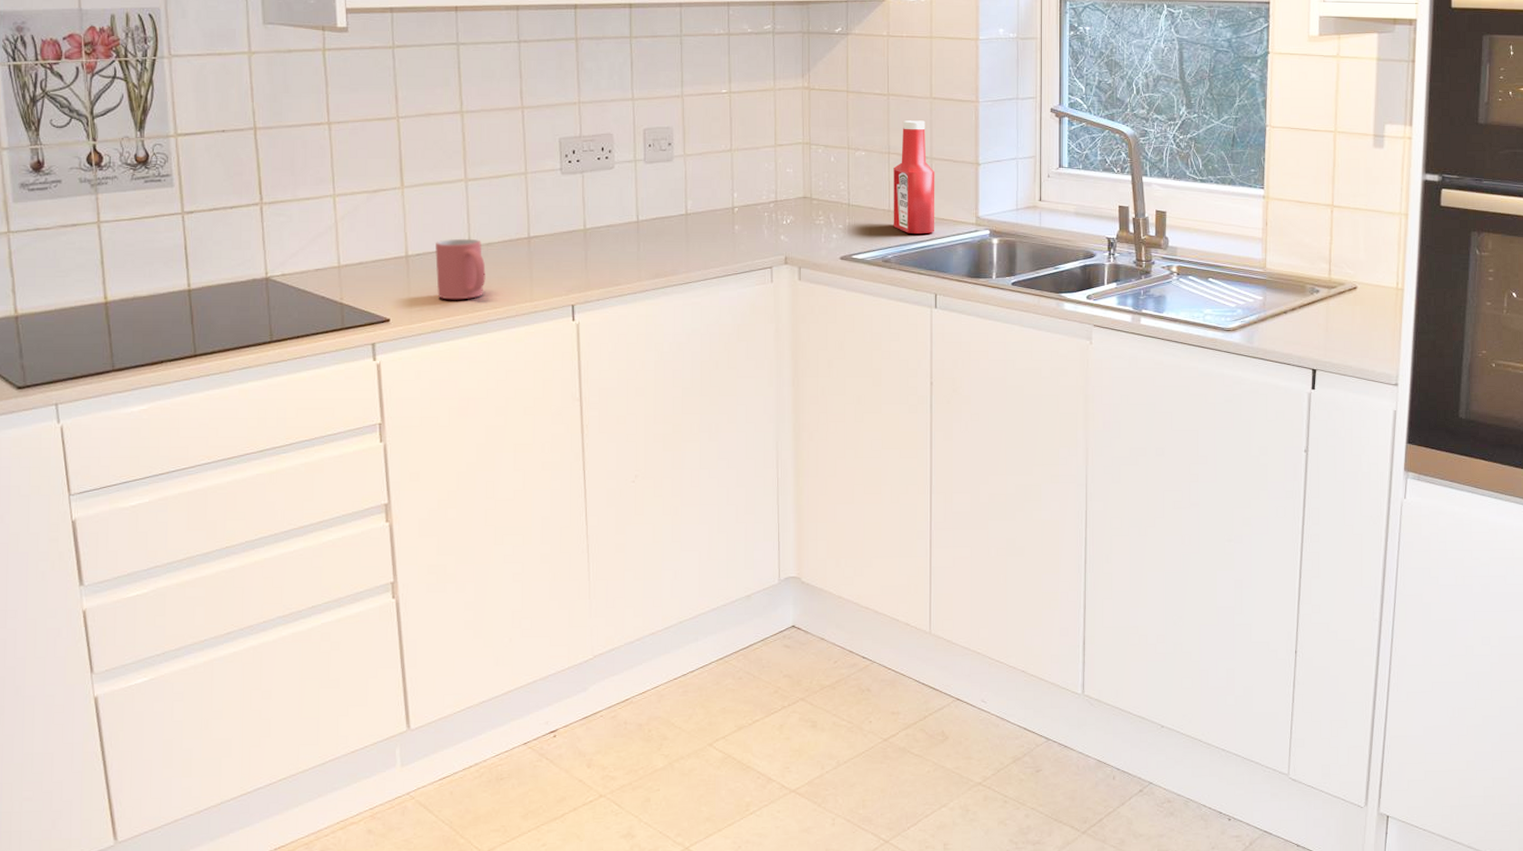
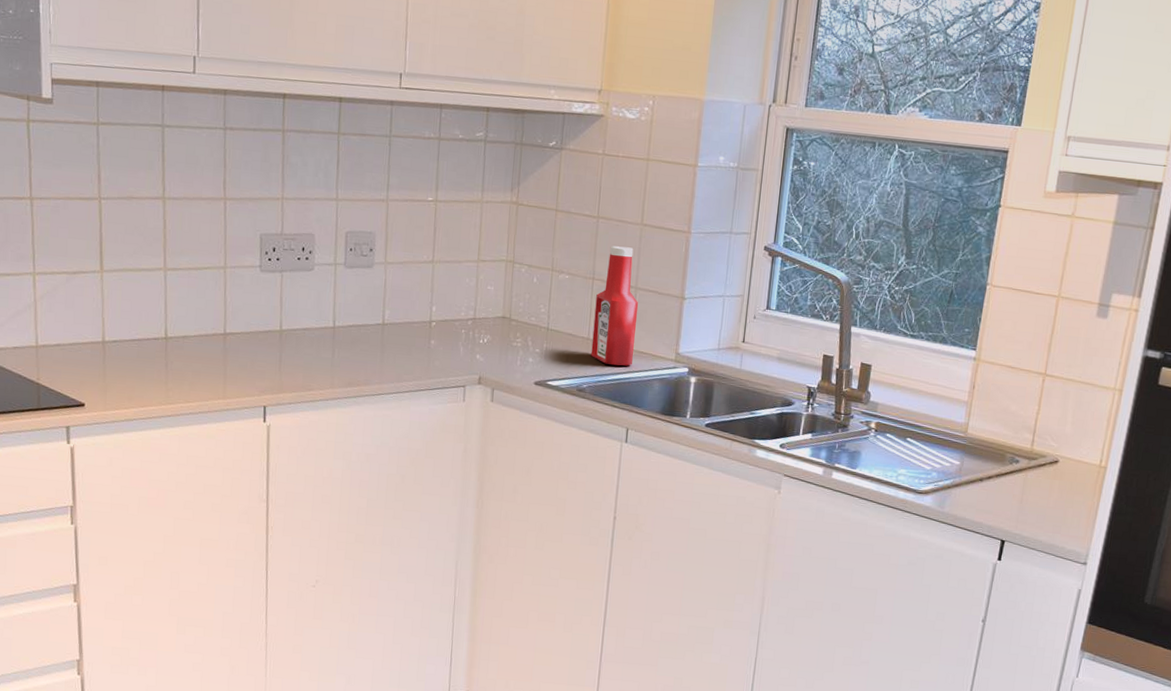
mug: present [435,238,486,300] -> none [131,328,181,391]

